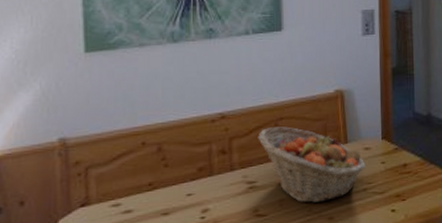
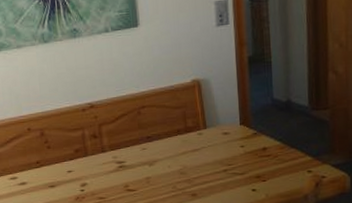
fruit basket: present [258,126,366,203] -> none [123,114,225,181]

